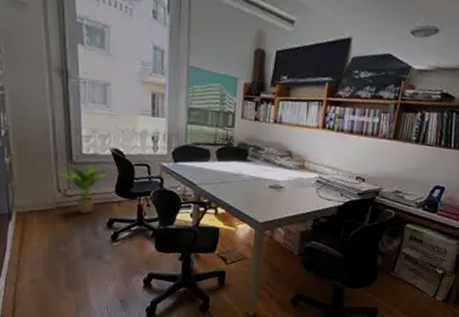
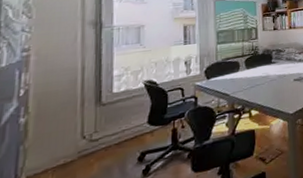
potted plant: present [56,163,109,213] -> none [82,100,141,155]

